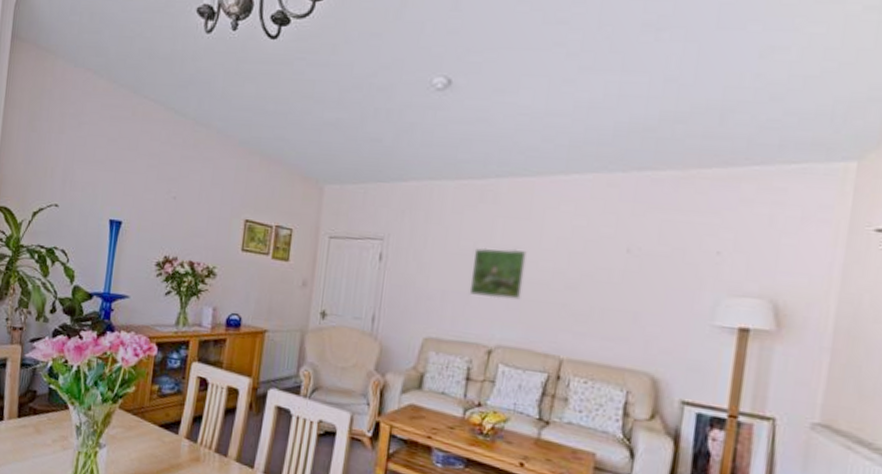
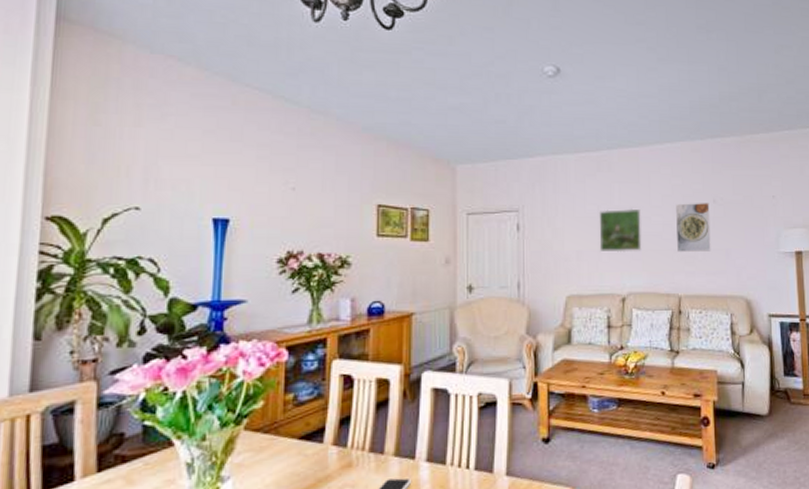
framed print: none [567,249,621,312] -> present [676,203,711,252]

